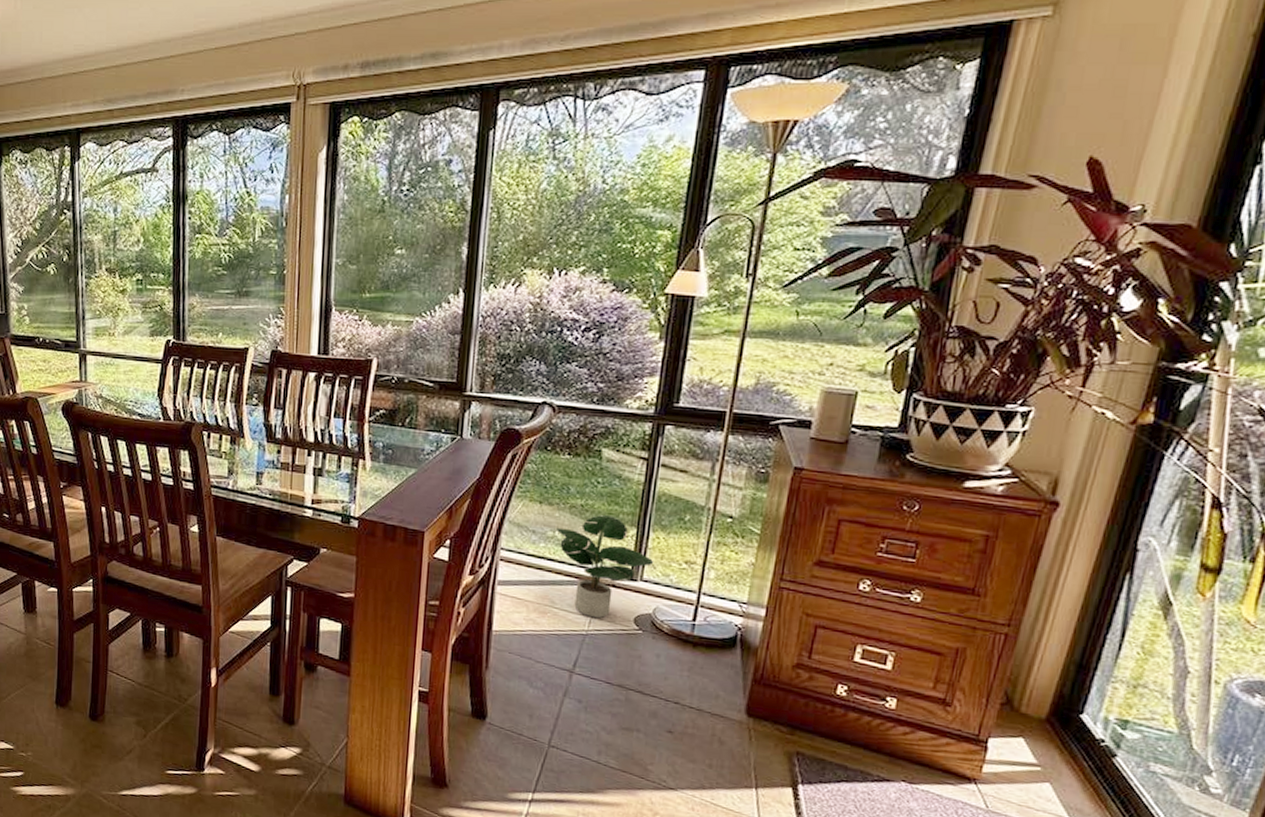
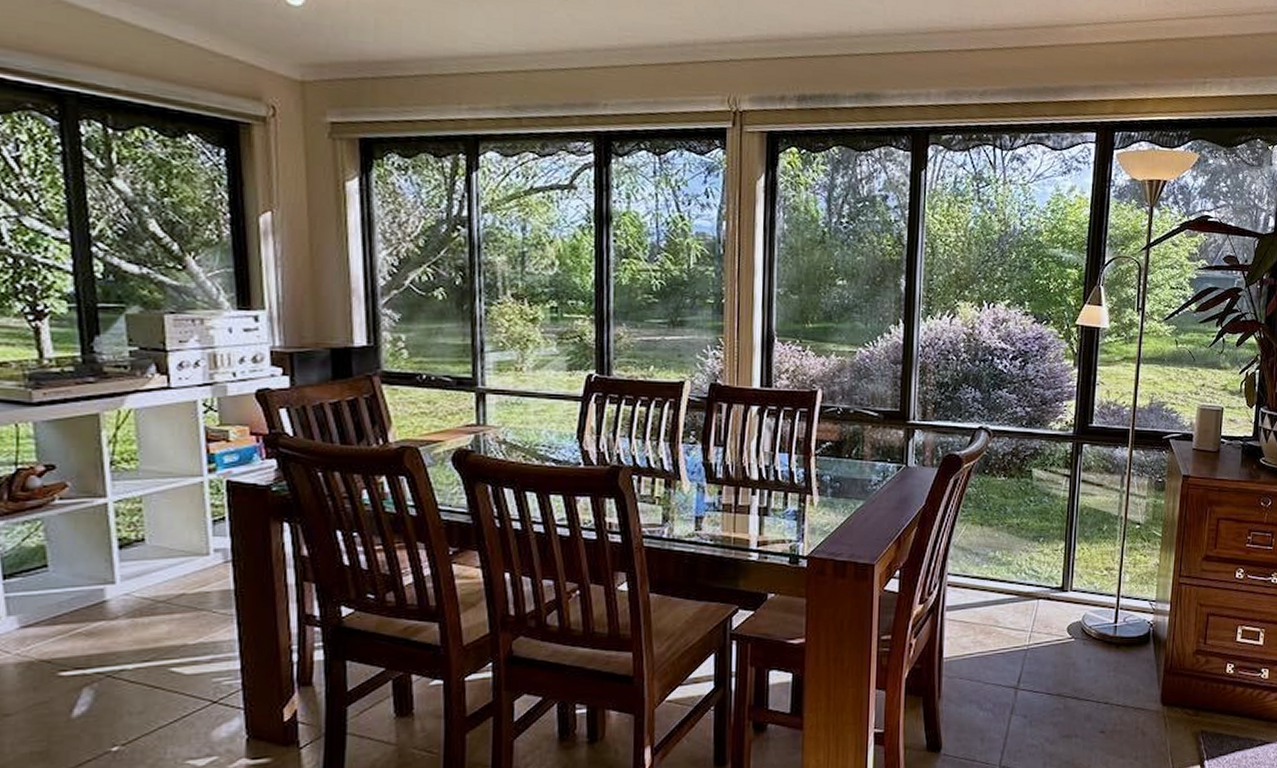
potted plant: present [557,515,654,618] -> none [997,532,1081,632]

